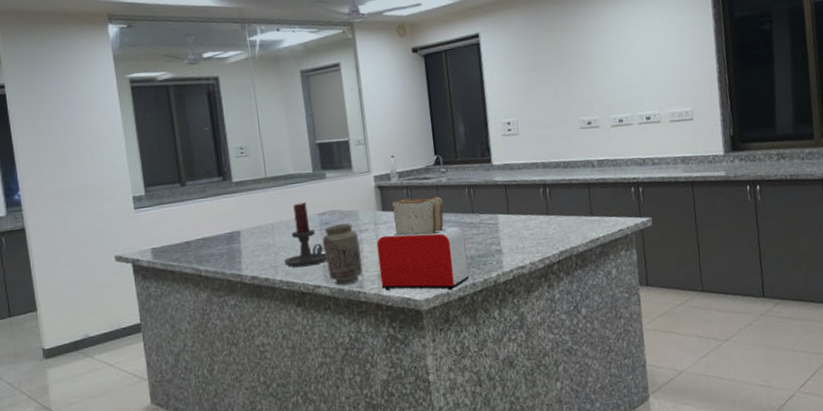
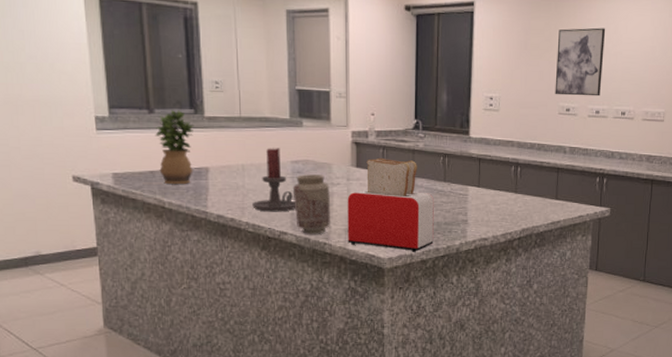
potted plant: none [188,179,226,252] -> present [155,110,194,184]
wall art: none [567,37,621,110] -> present [555,27,606,97]

